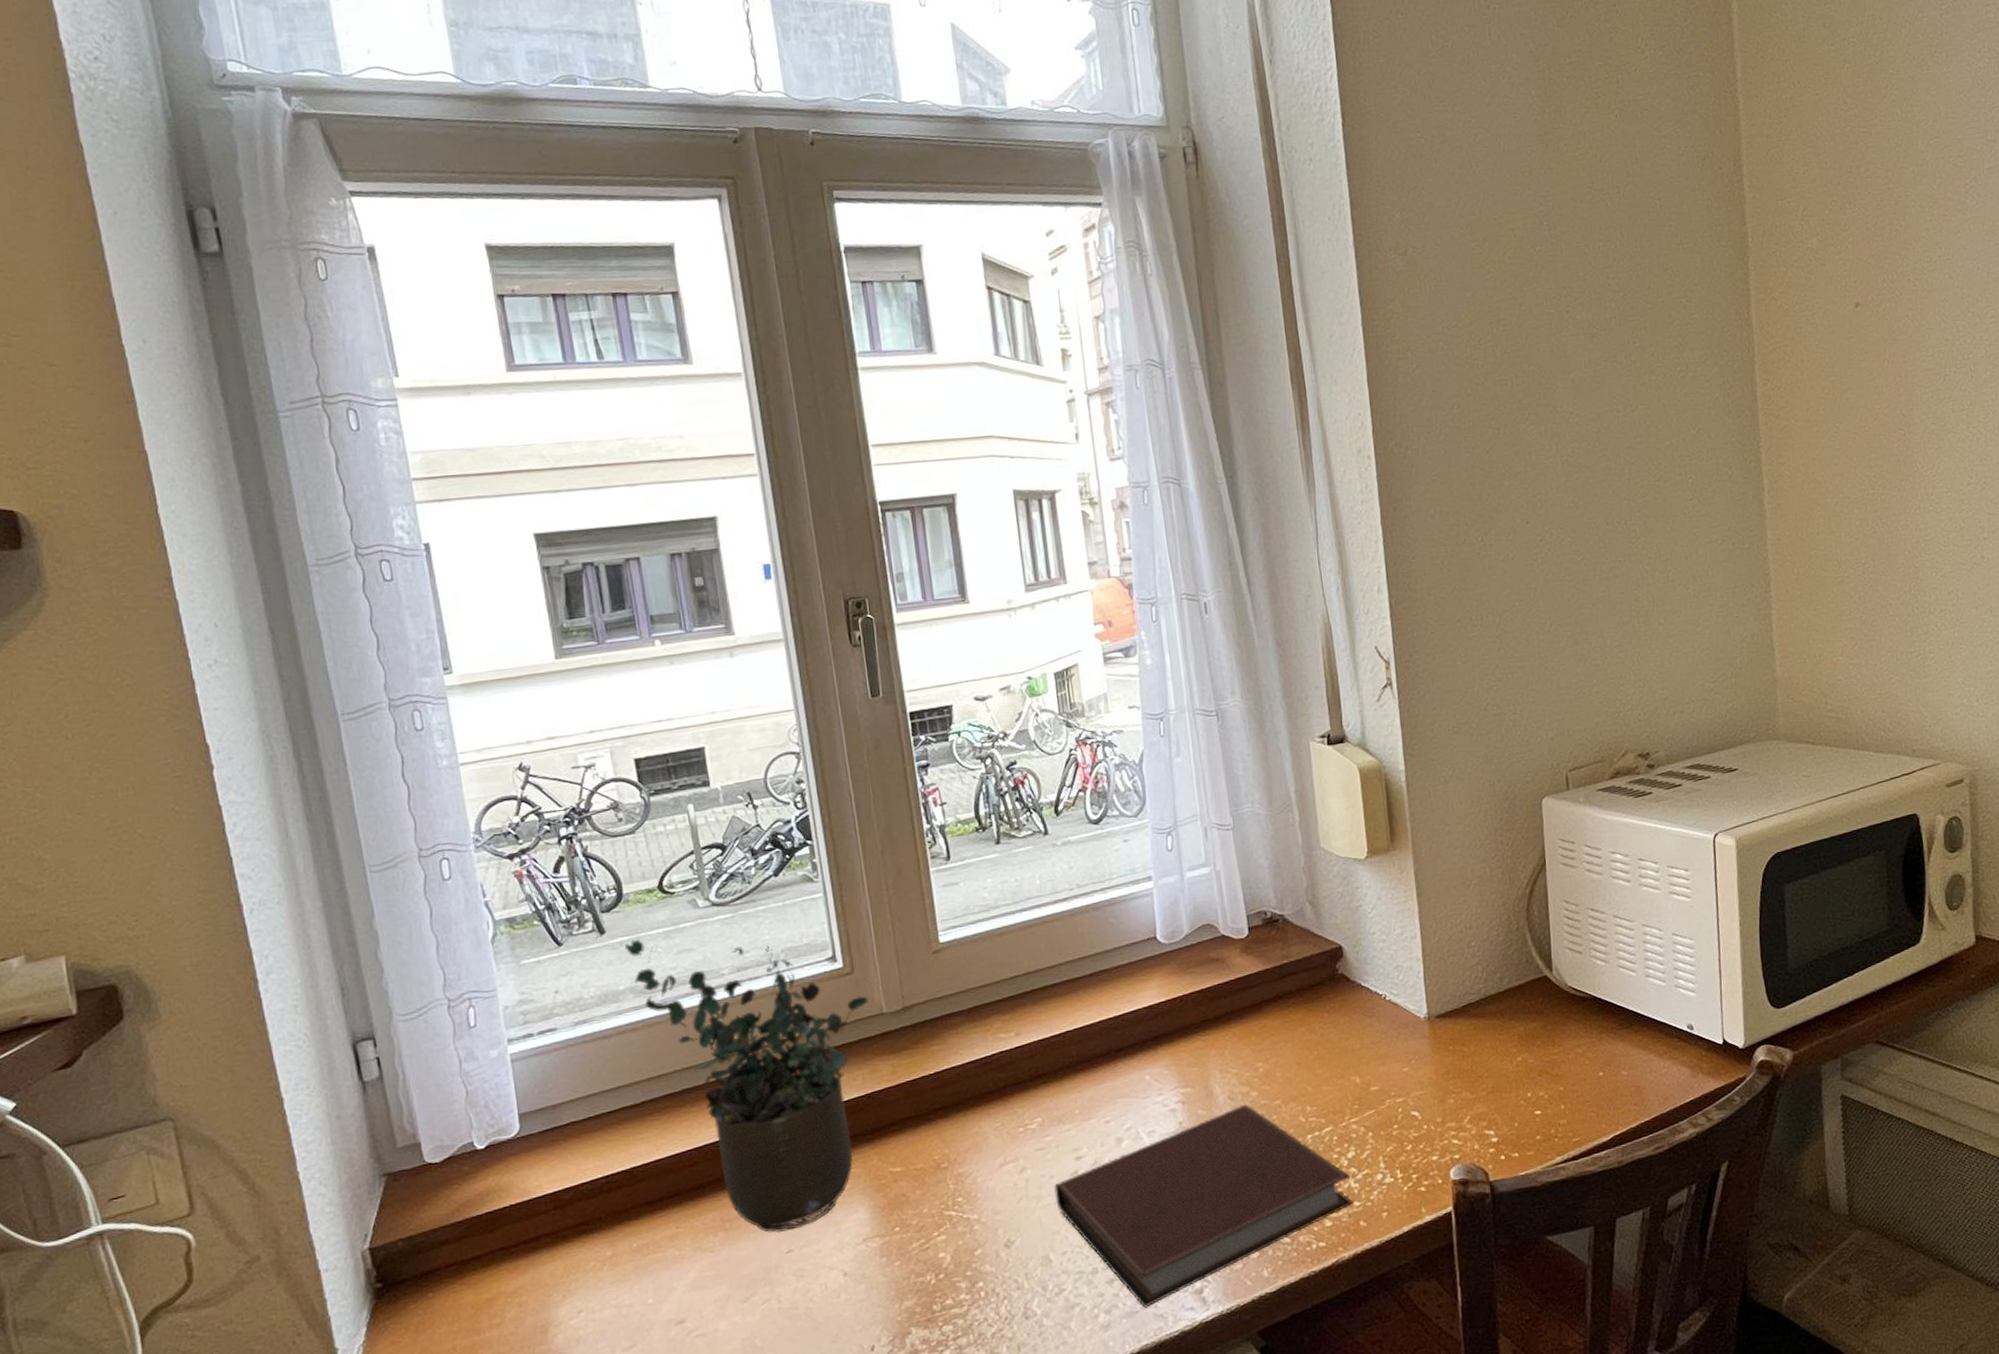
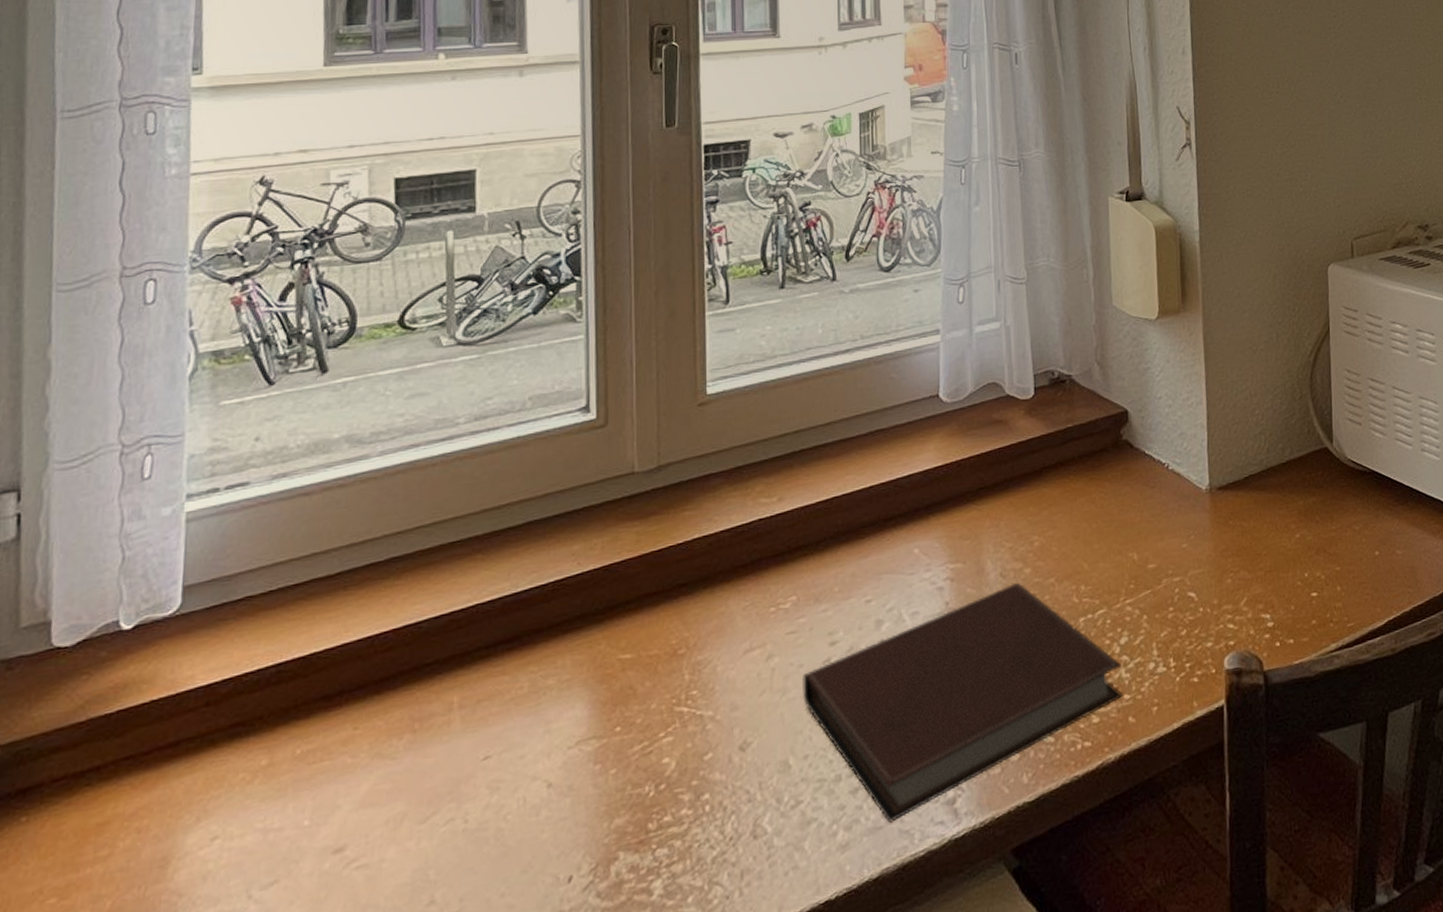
potted plant: present [624,939,868,1233] -> none [347,380,619,735]

